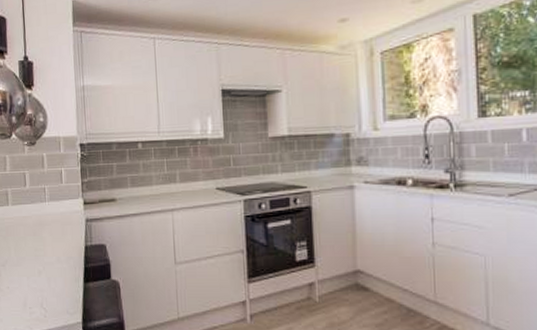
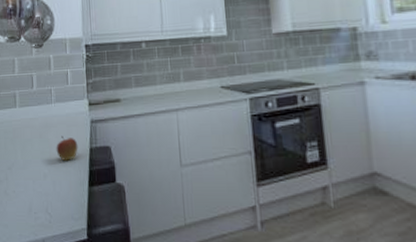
fruit: none [50,233,73,258] -> present [56,135,78,161]

